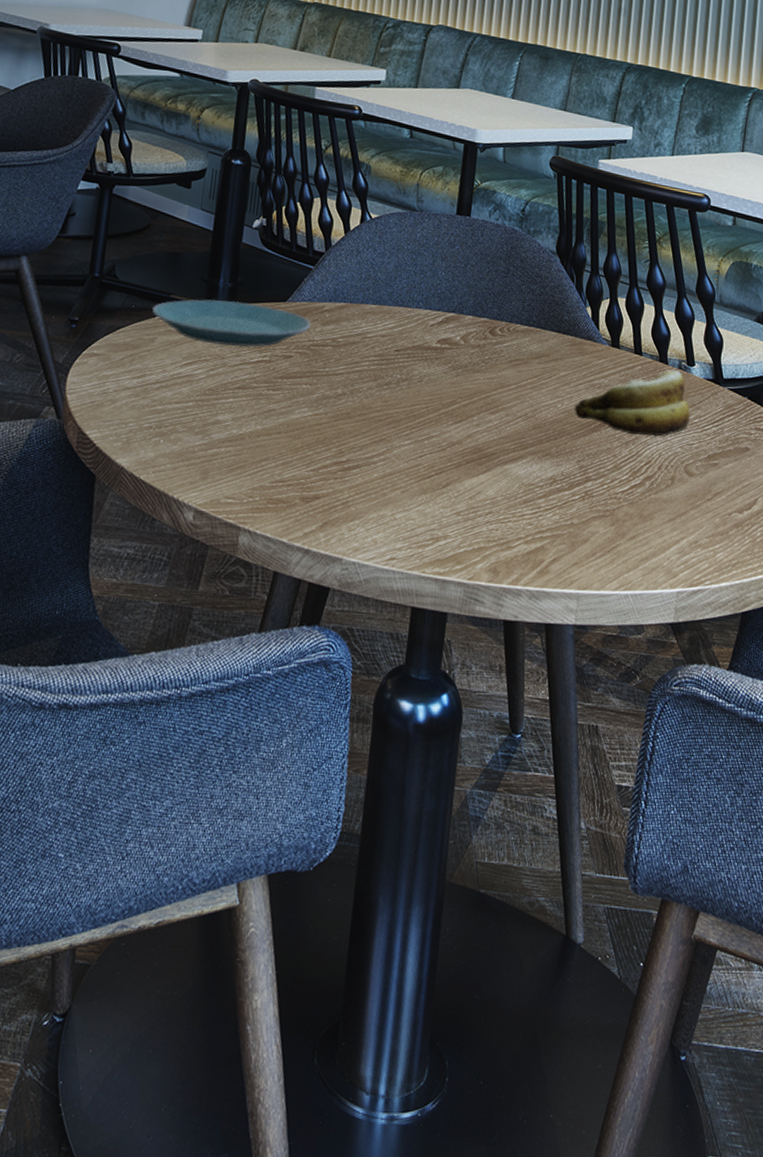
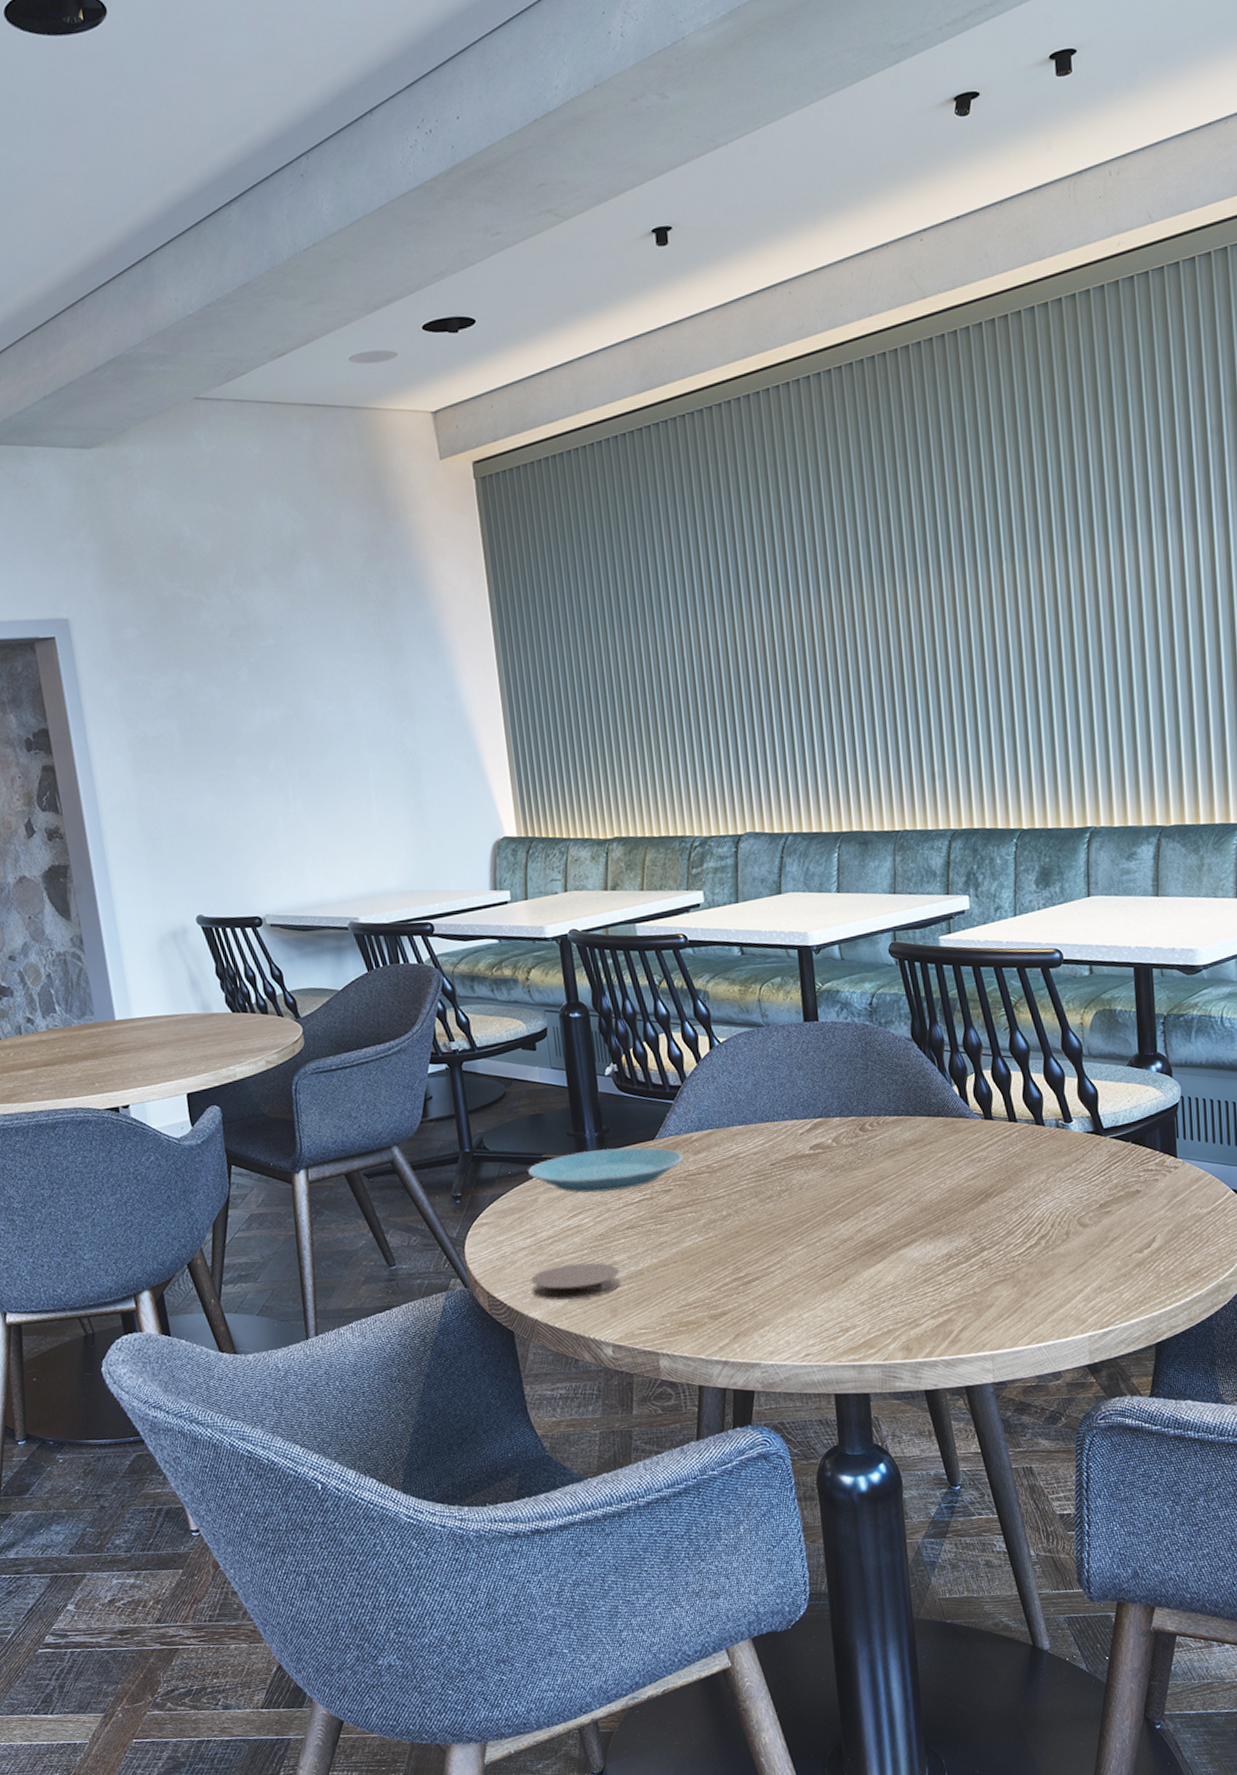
coaster: none [125,414,221,454] -> present [530,1262,621,1301]
banana: present [574,369,691,437] -> none [957,1129,1076,1200]

